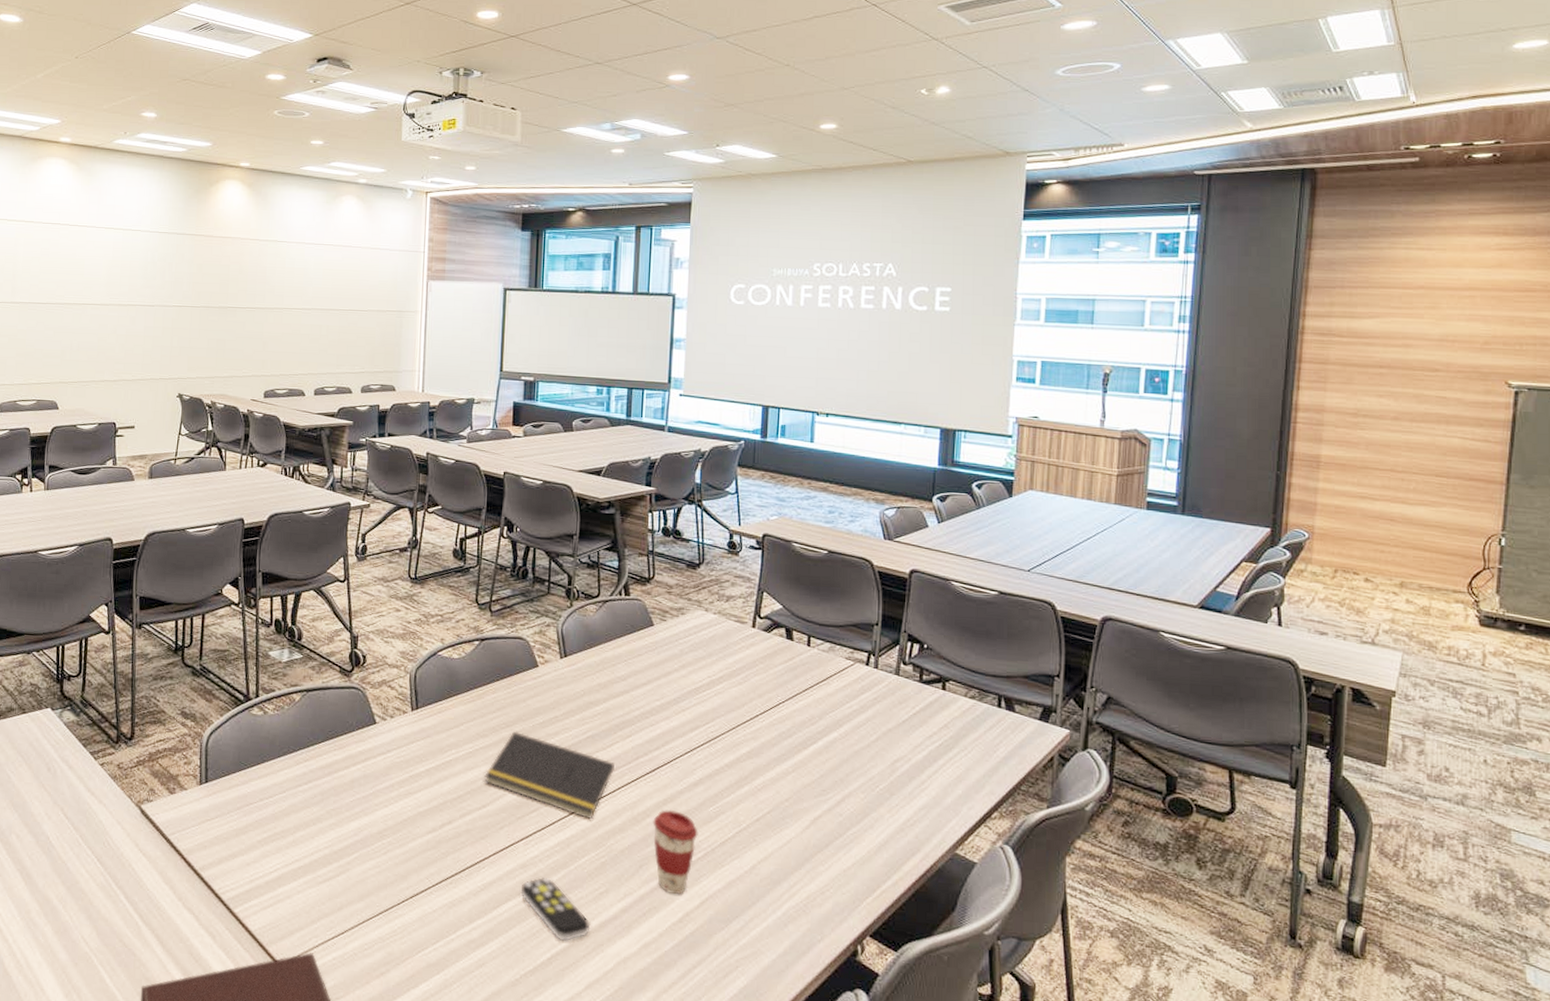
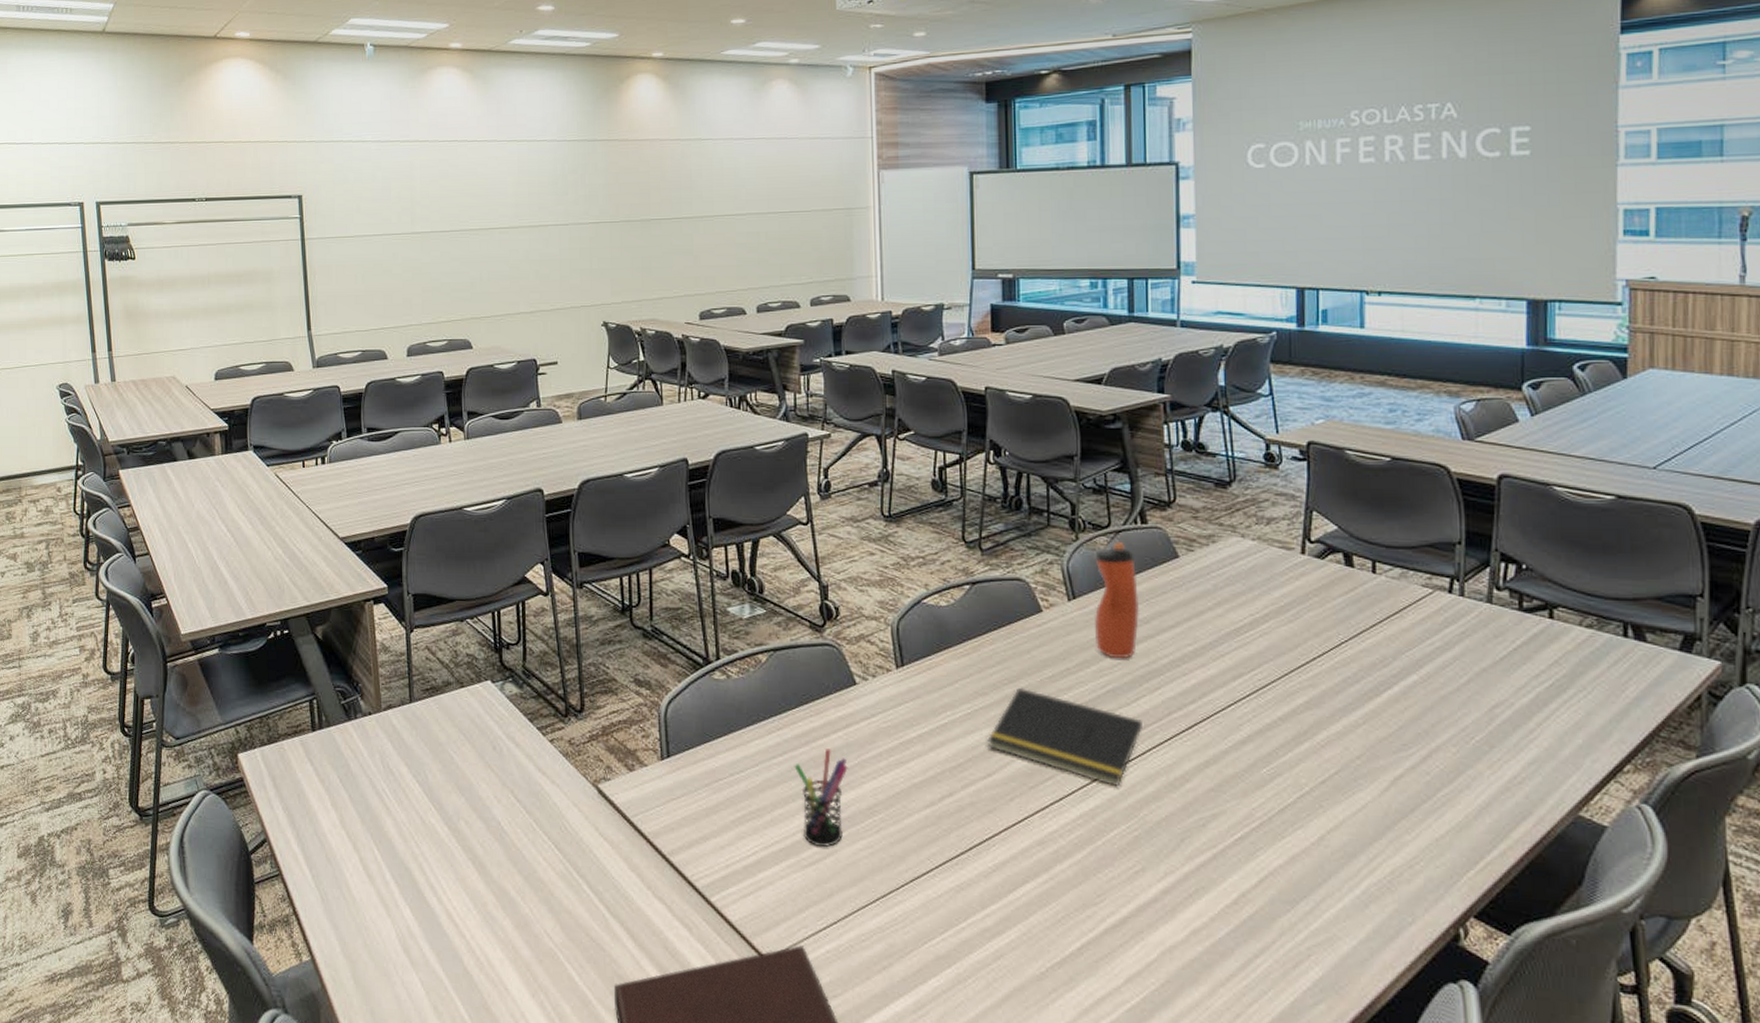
pen holder: none [317,779,364,866] -> present [794,749,848,847]
remote control: present [520,876,591,941] -> none [1039,854,1127,928]
water bottle: none [580,610,619,709] -> present [1094,541,1140,658]
coffee cup: present [653,809,698,895] -> none [1193,772,1250,873]

